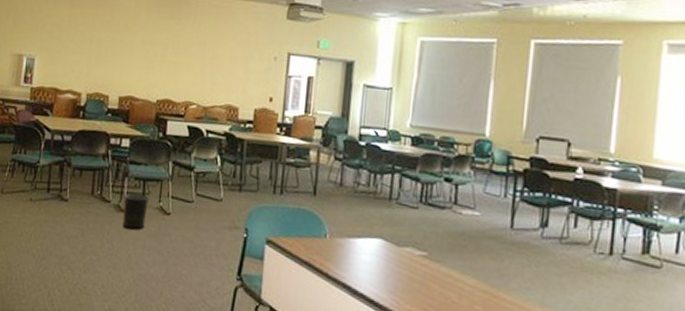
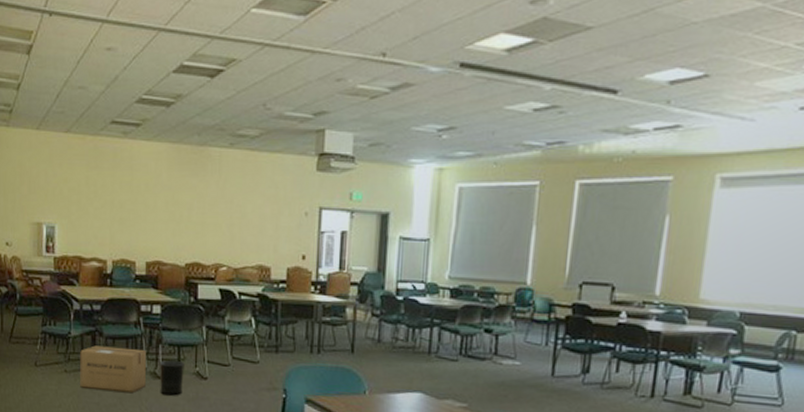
box: none [43,175,112,226] -> present [80,345,146,394]

